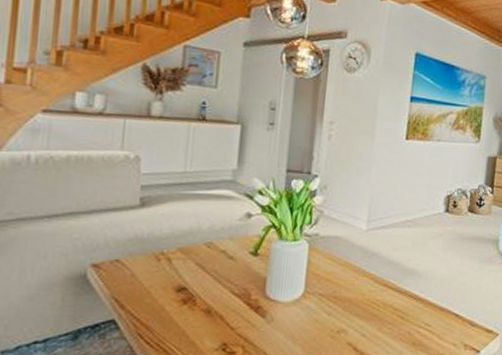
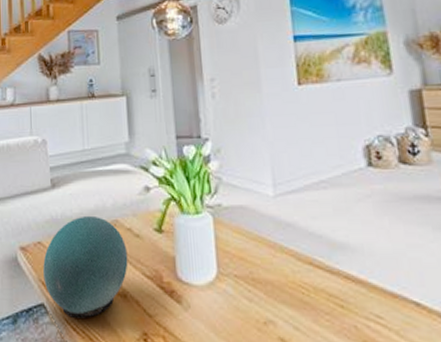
decorative orb: none [117,236,219,332] -> present [43,215,128,318]

